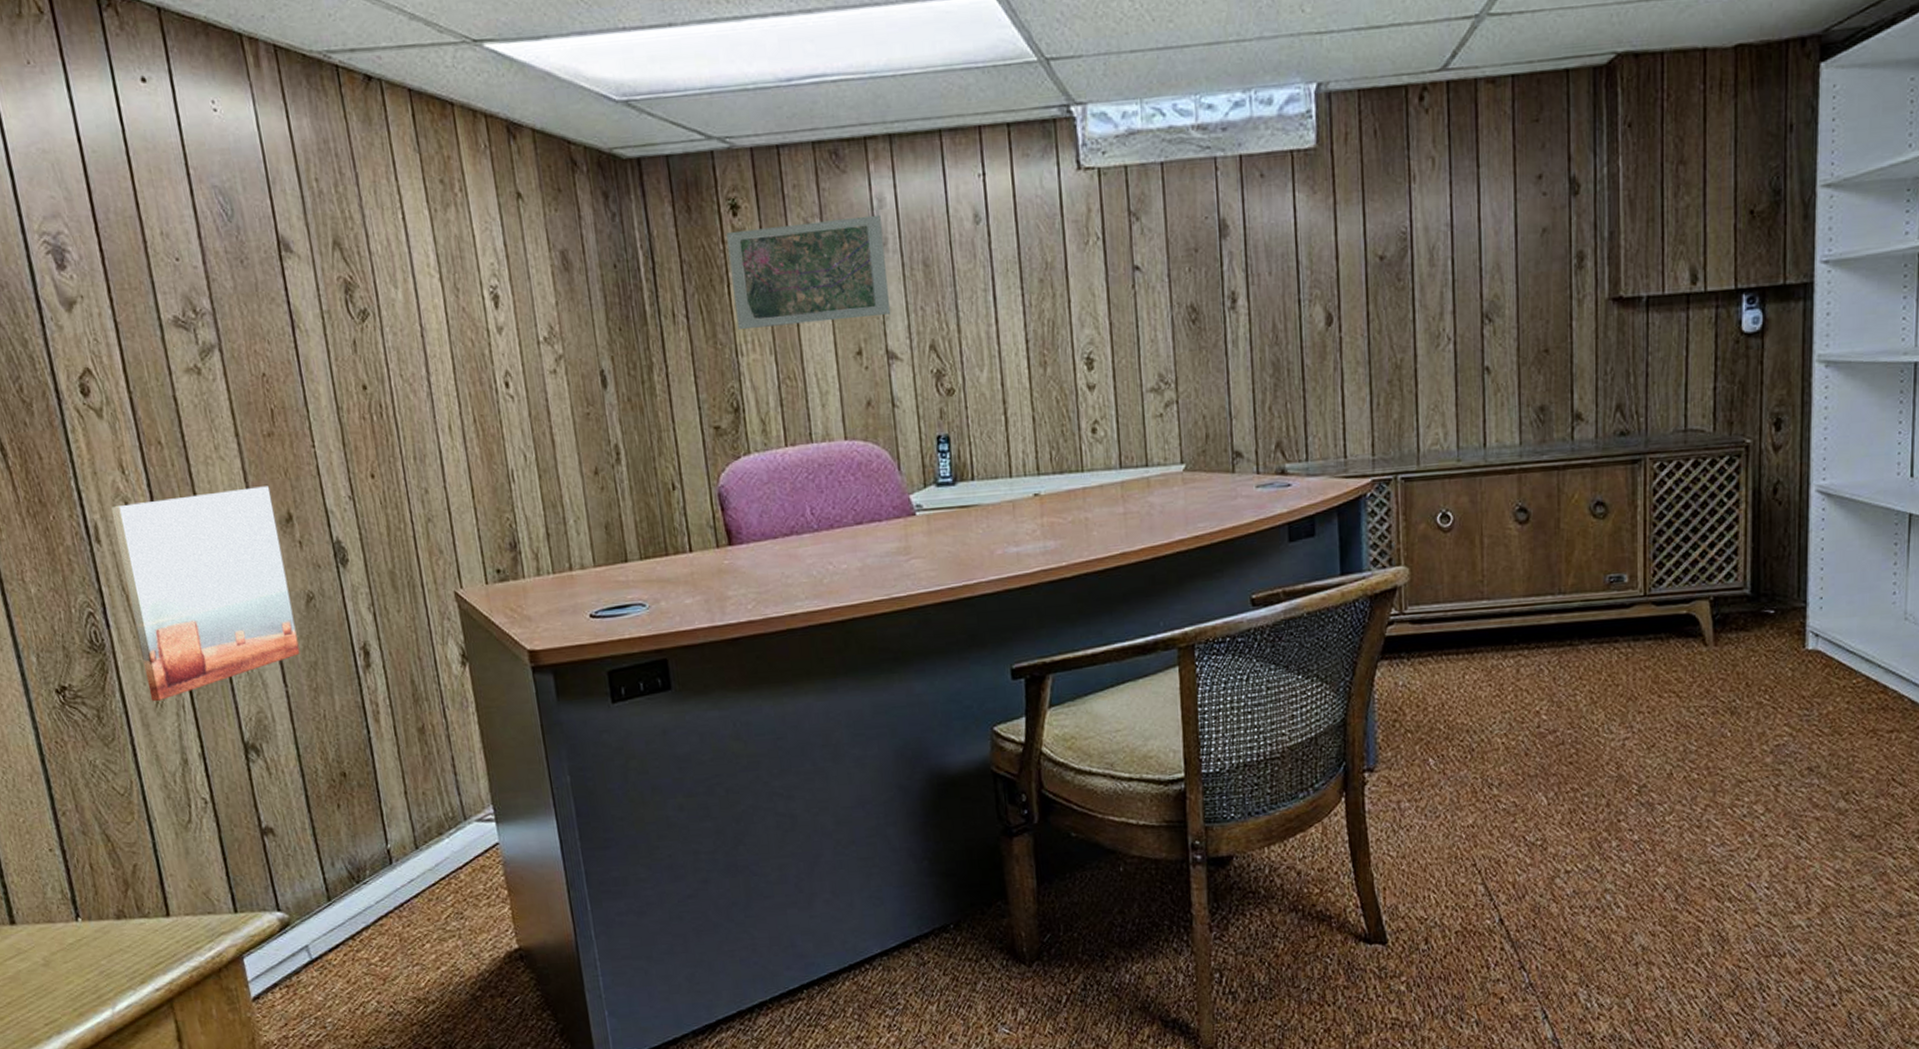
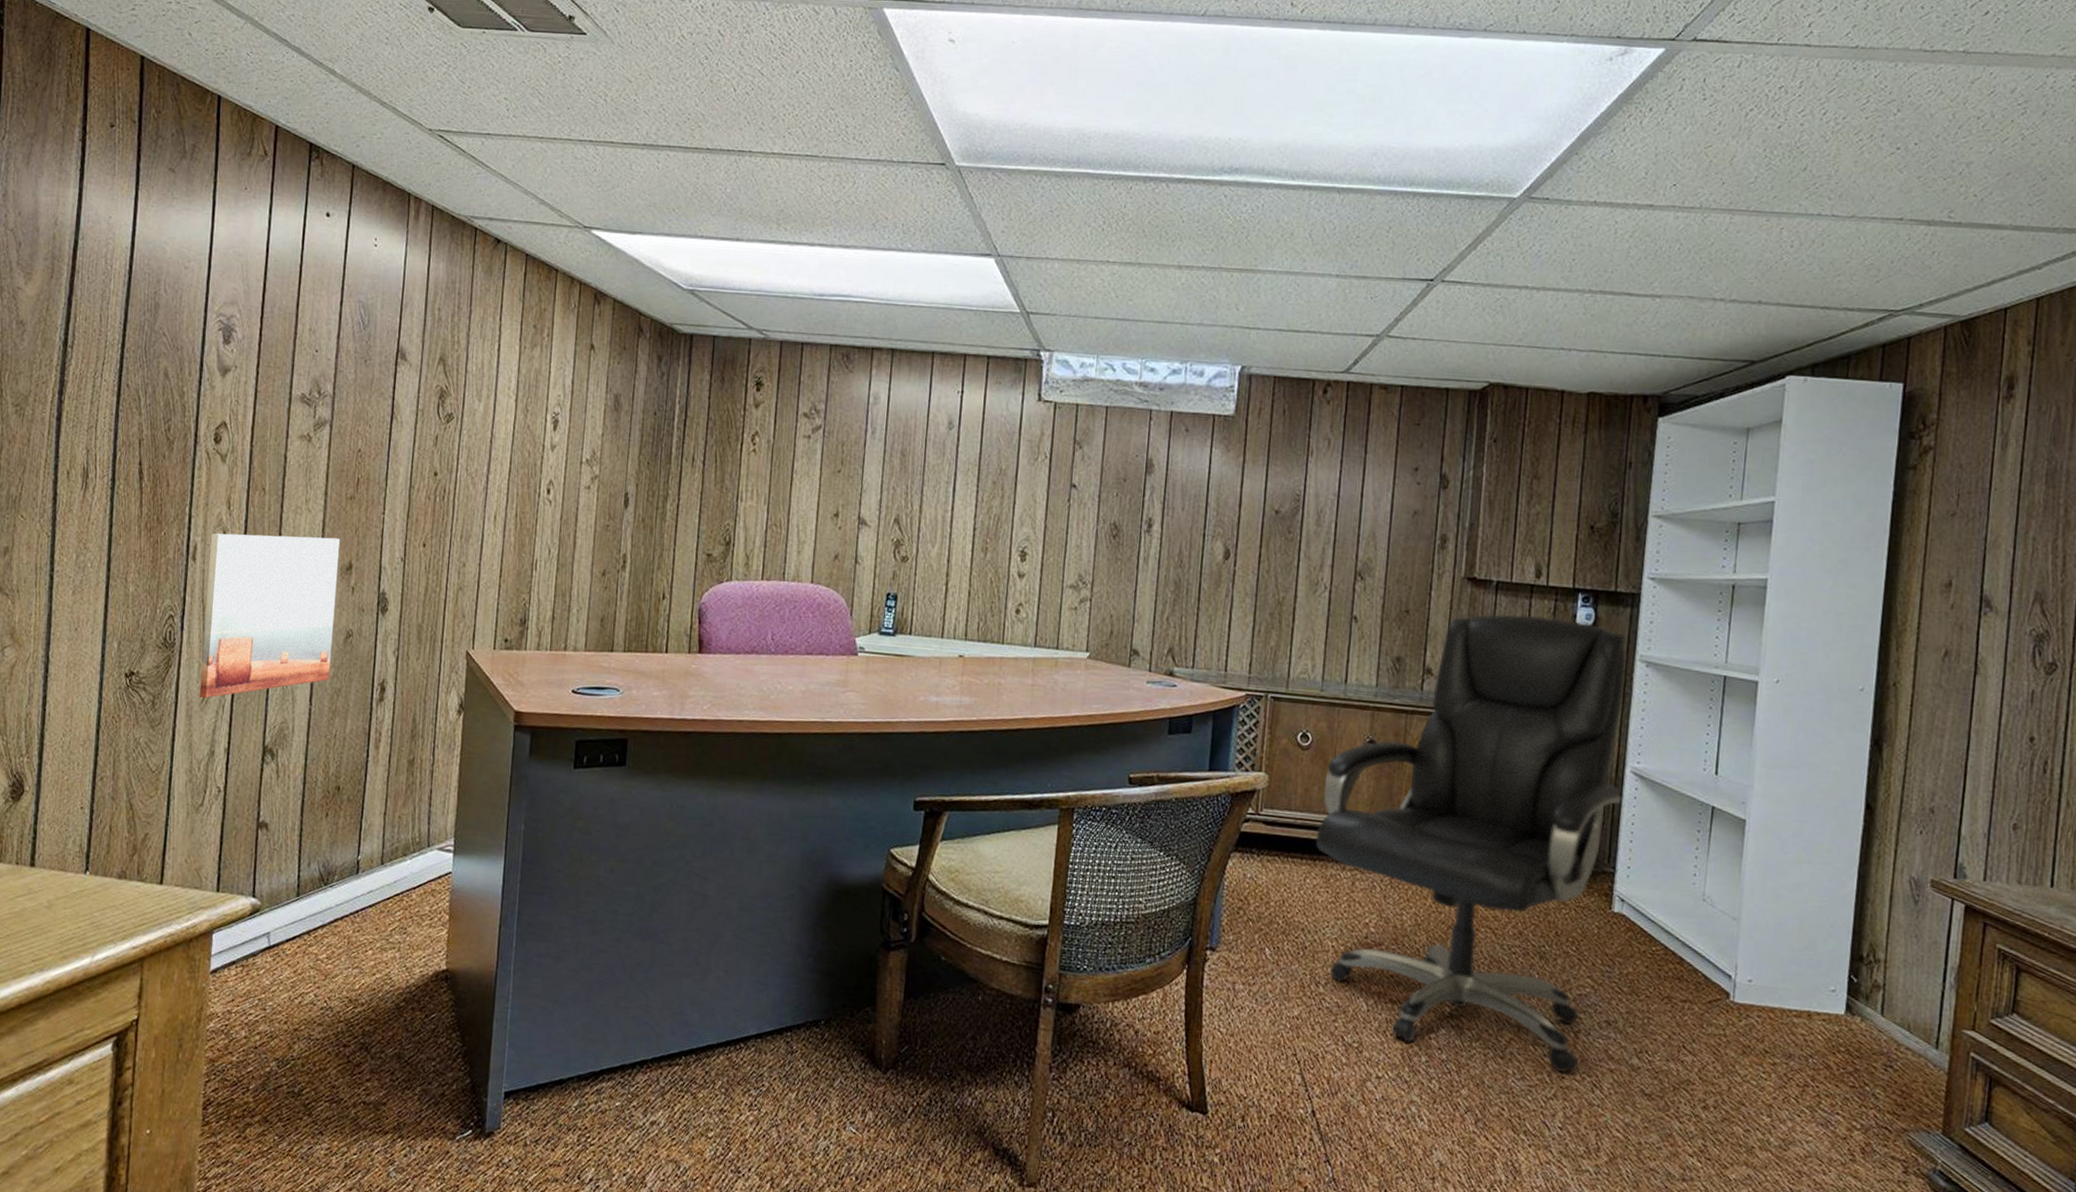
road map: present [726,214,891,329] -> none [742,402,874,488]
chair: none [1470,328,1808,831] -> present [1315,614,1627,1073]

